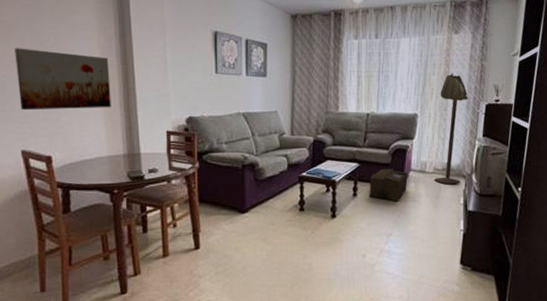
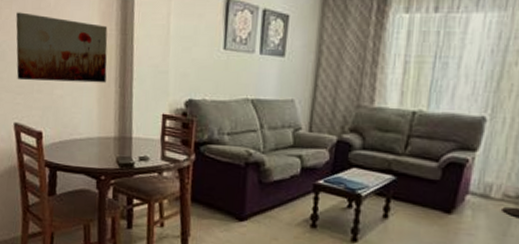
cardboard box: present [369,169,408,202] -> none [405,186,463,233]

